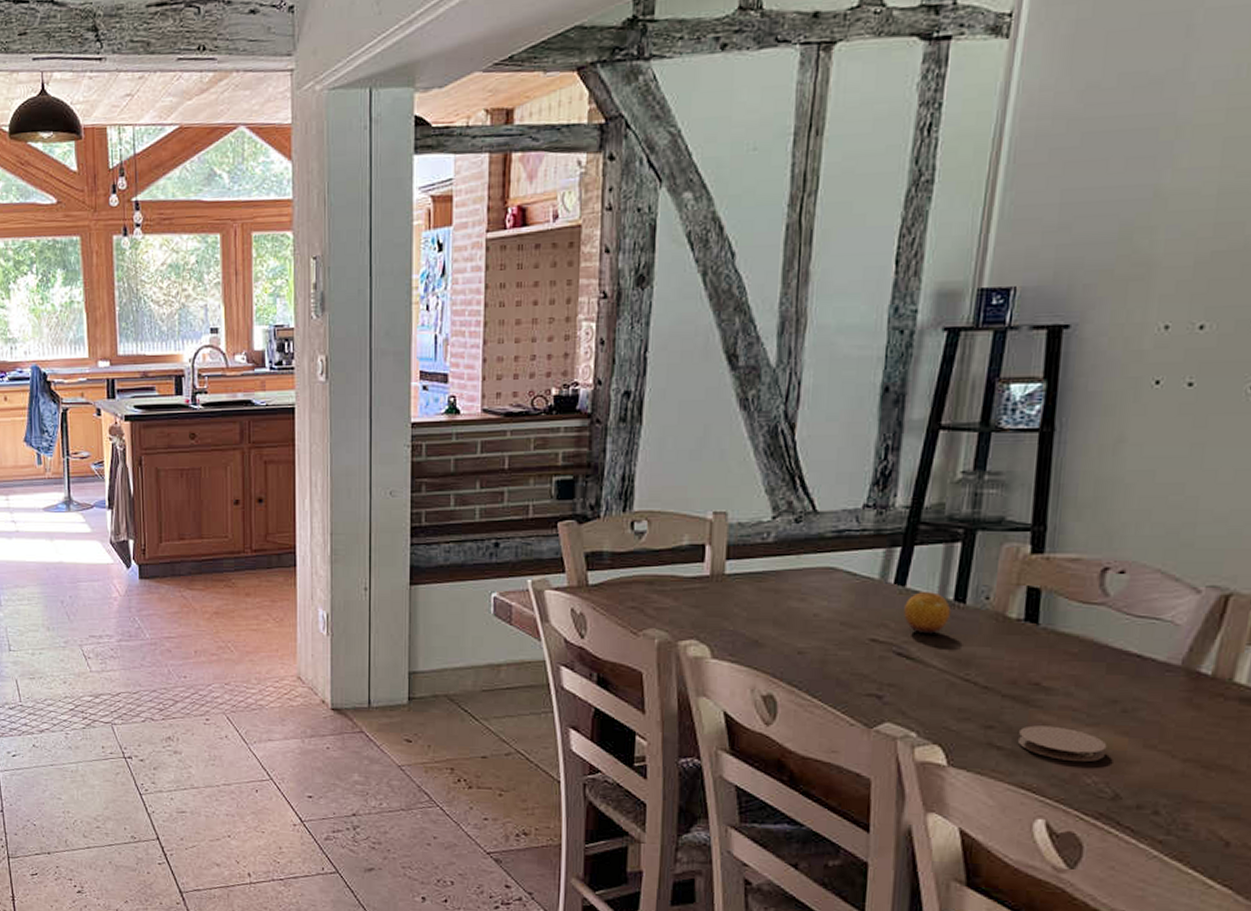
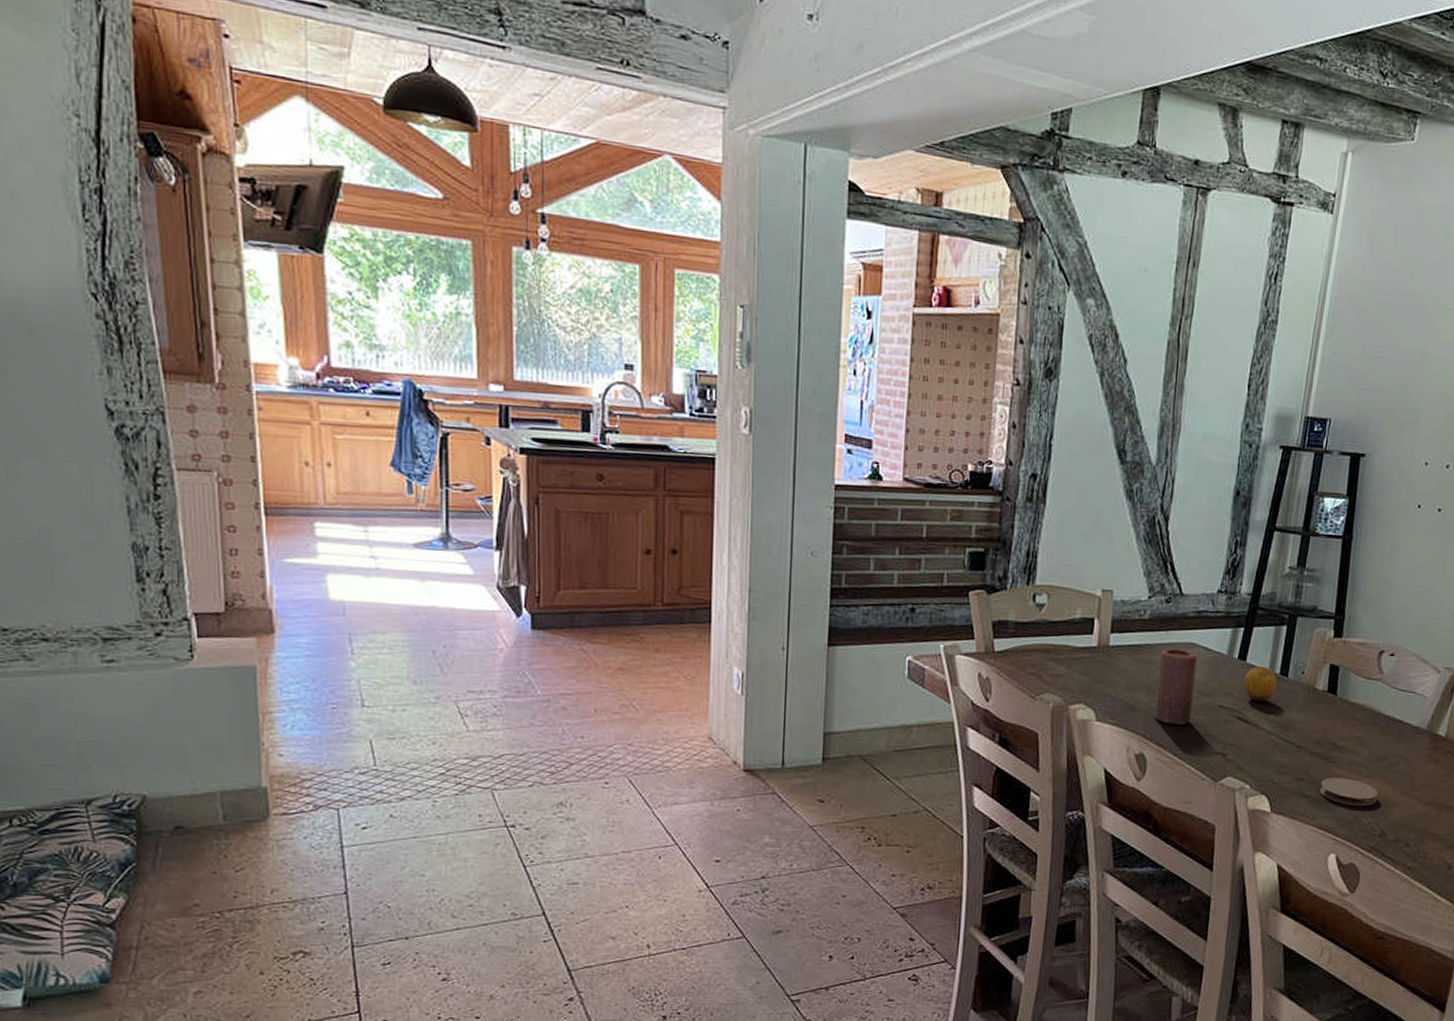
candle: none [786,574,839,662] -> present [1155,648,1198,725]

